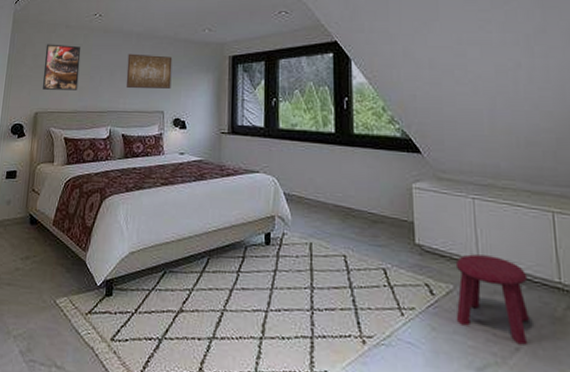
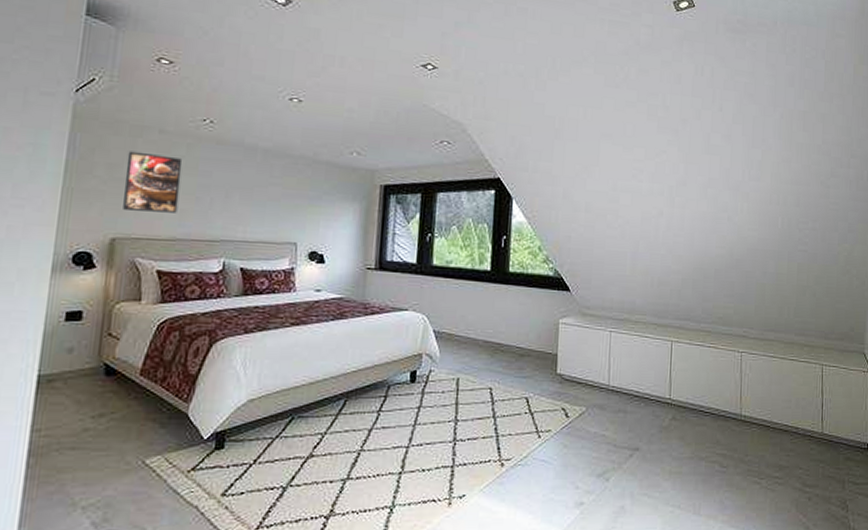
wall art: present [125,53,173,89] -> none [246,172,310,217]
stool: present [455,254,531,346] -> none [585,380,646,452]

